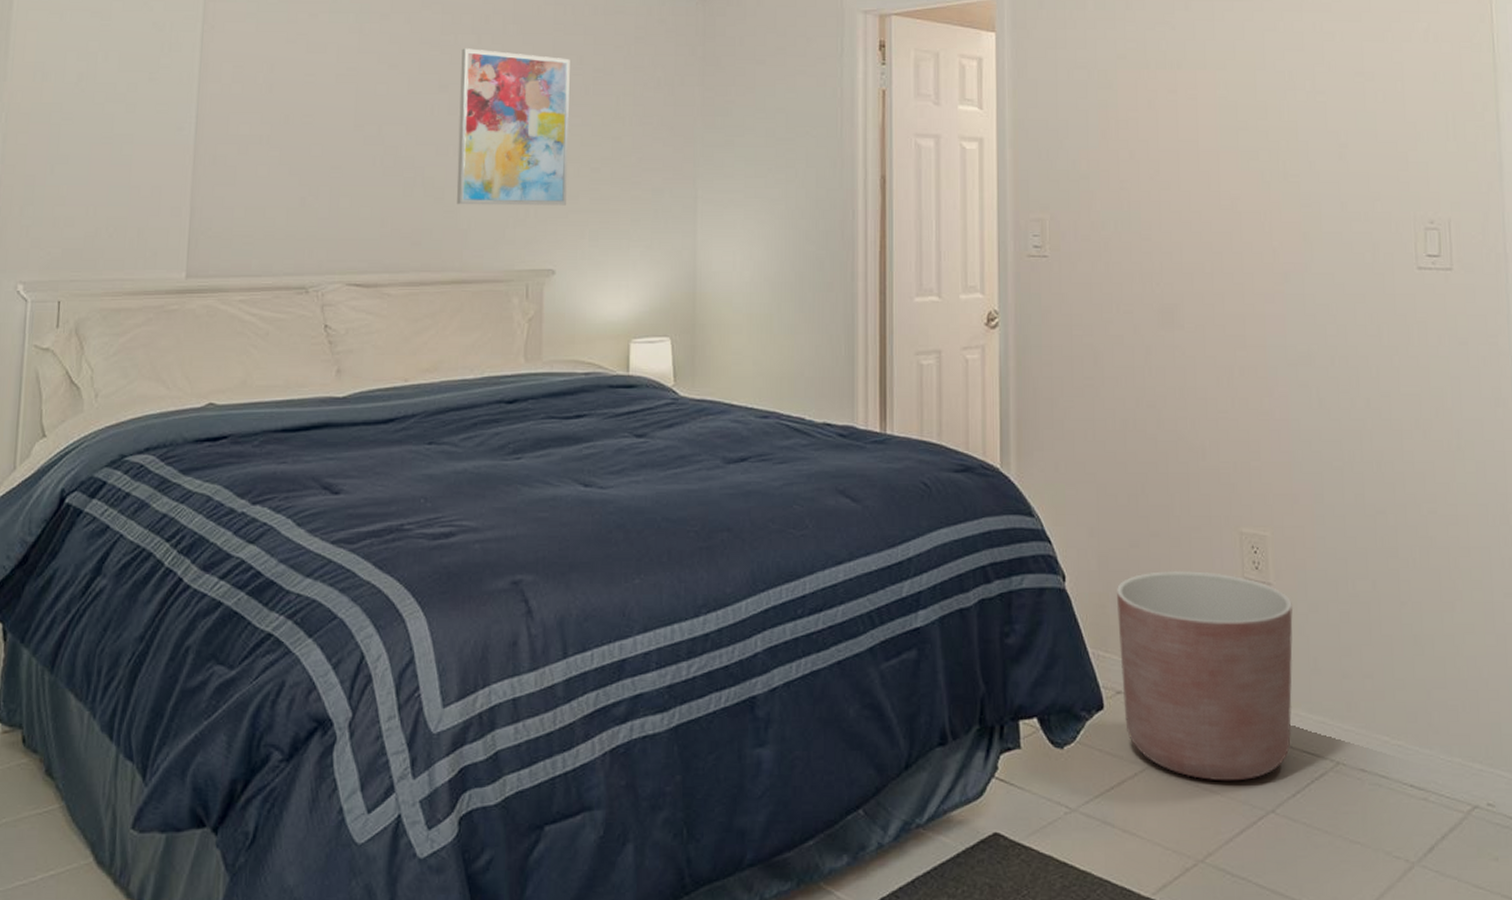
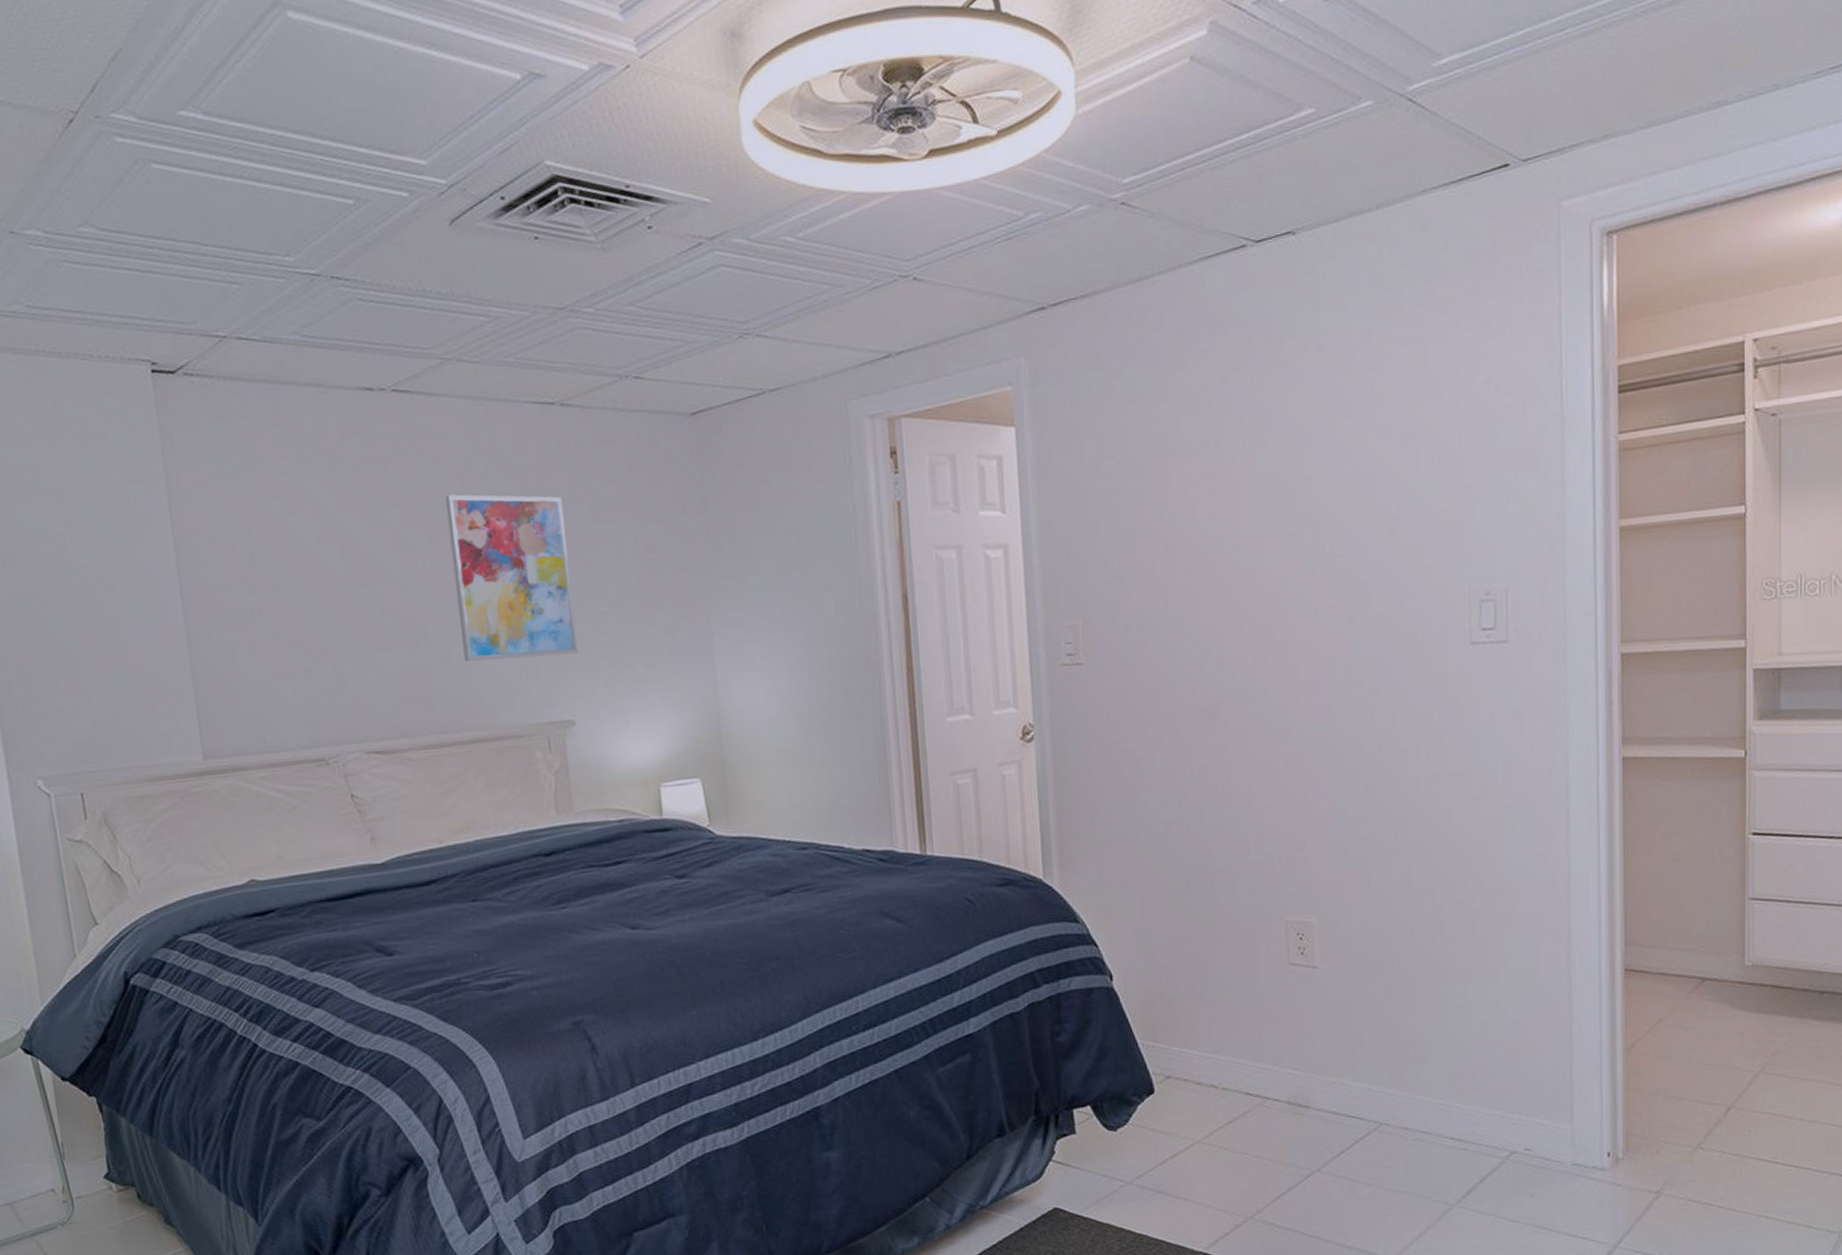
planter: present [1117,570,1293,781] -> none [1164,961,1338,1148]

